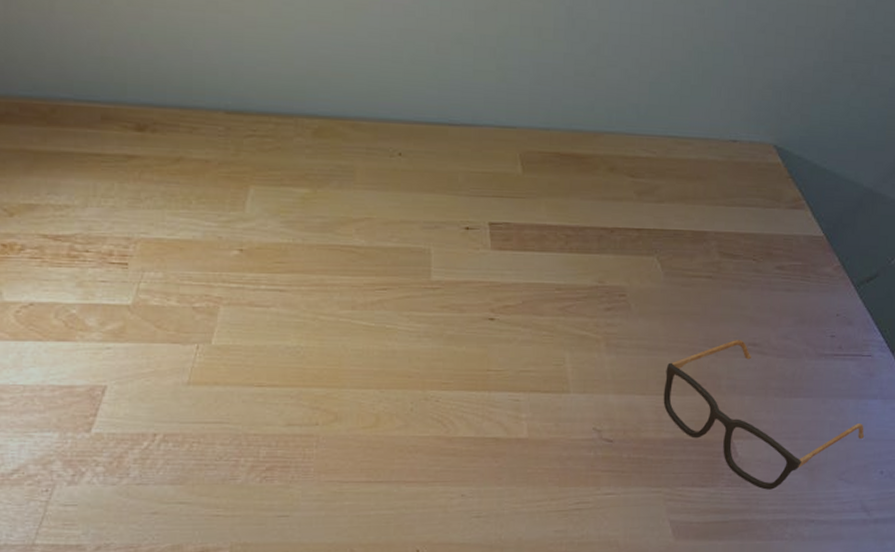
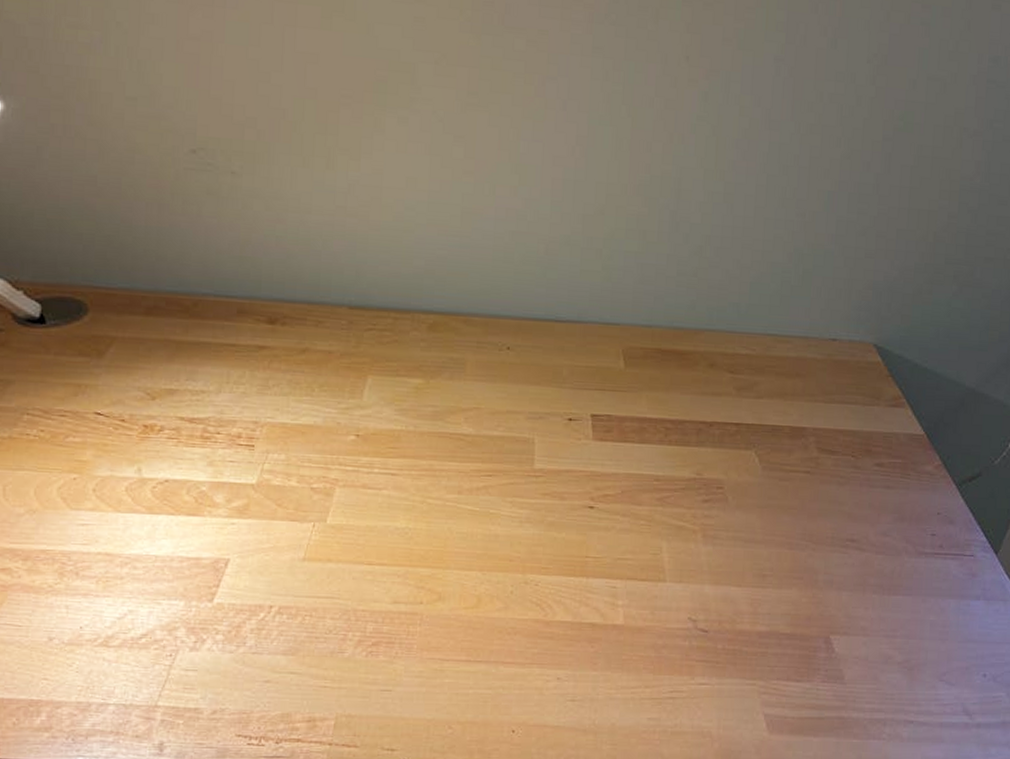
eyeglasses: present [663,340,865,490] -> none [759,535,967,688]

